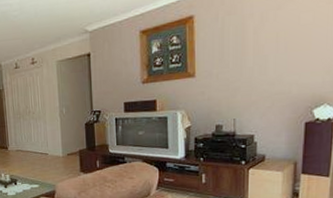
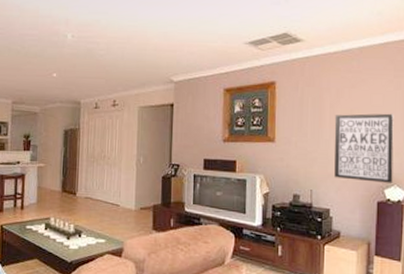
wall art: none [258,30,326,104] -> present [334,113,394,183]

